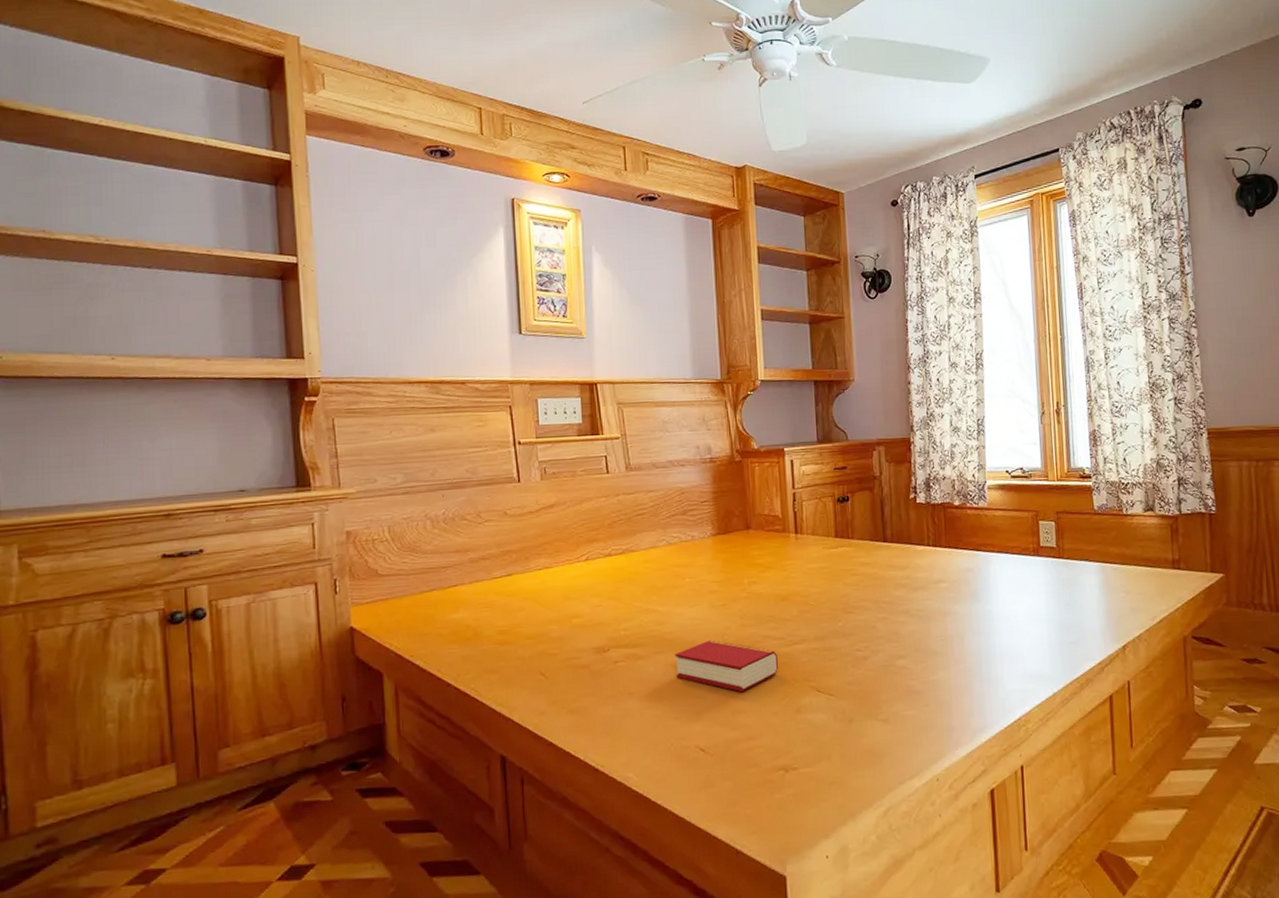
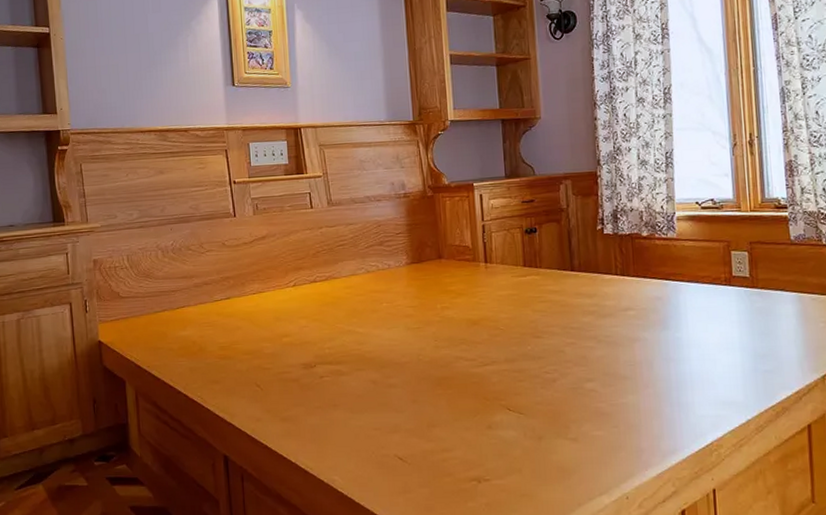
book: present [674,639,778,693] -> none [374,359,470,408]

